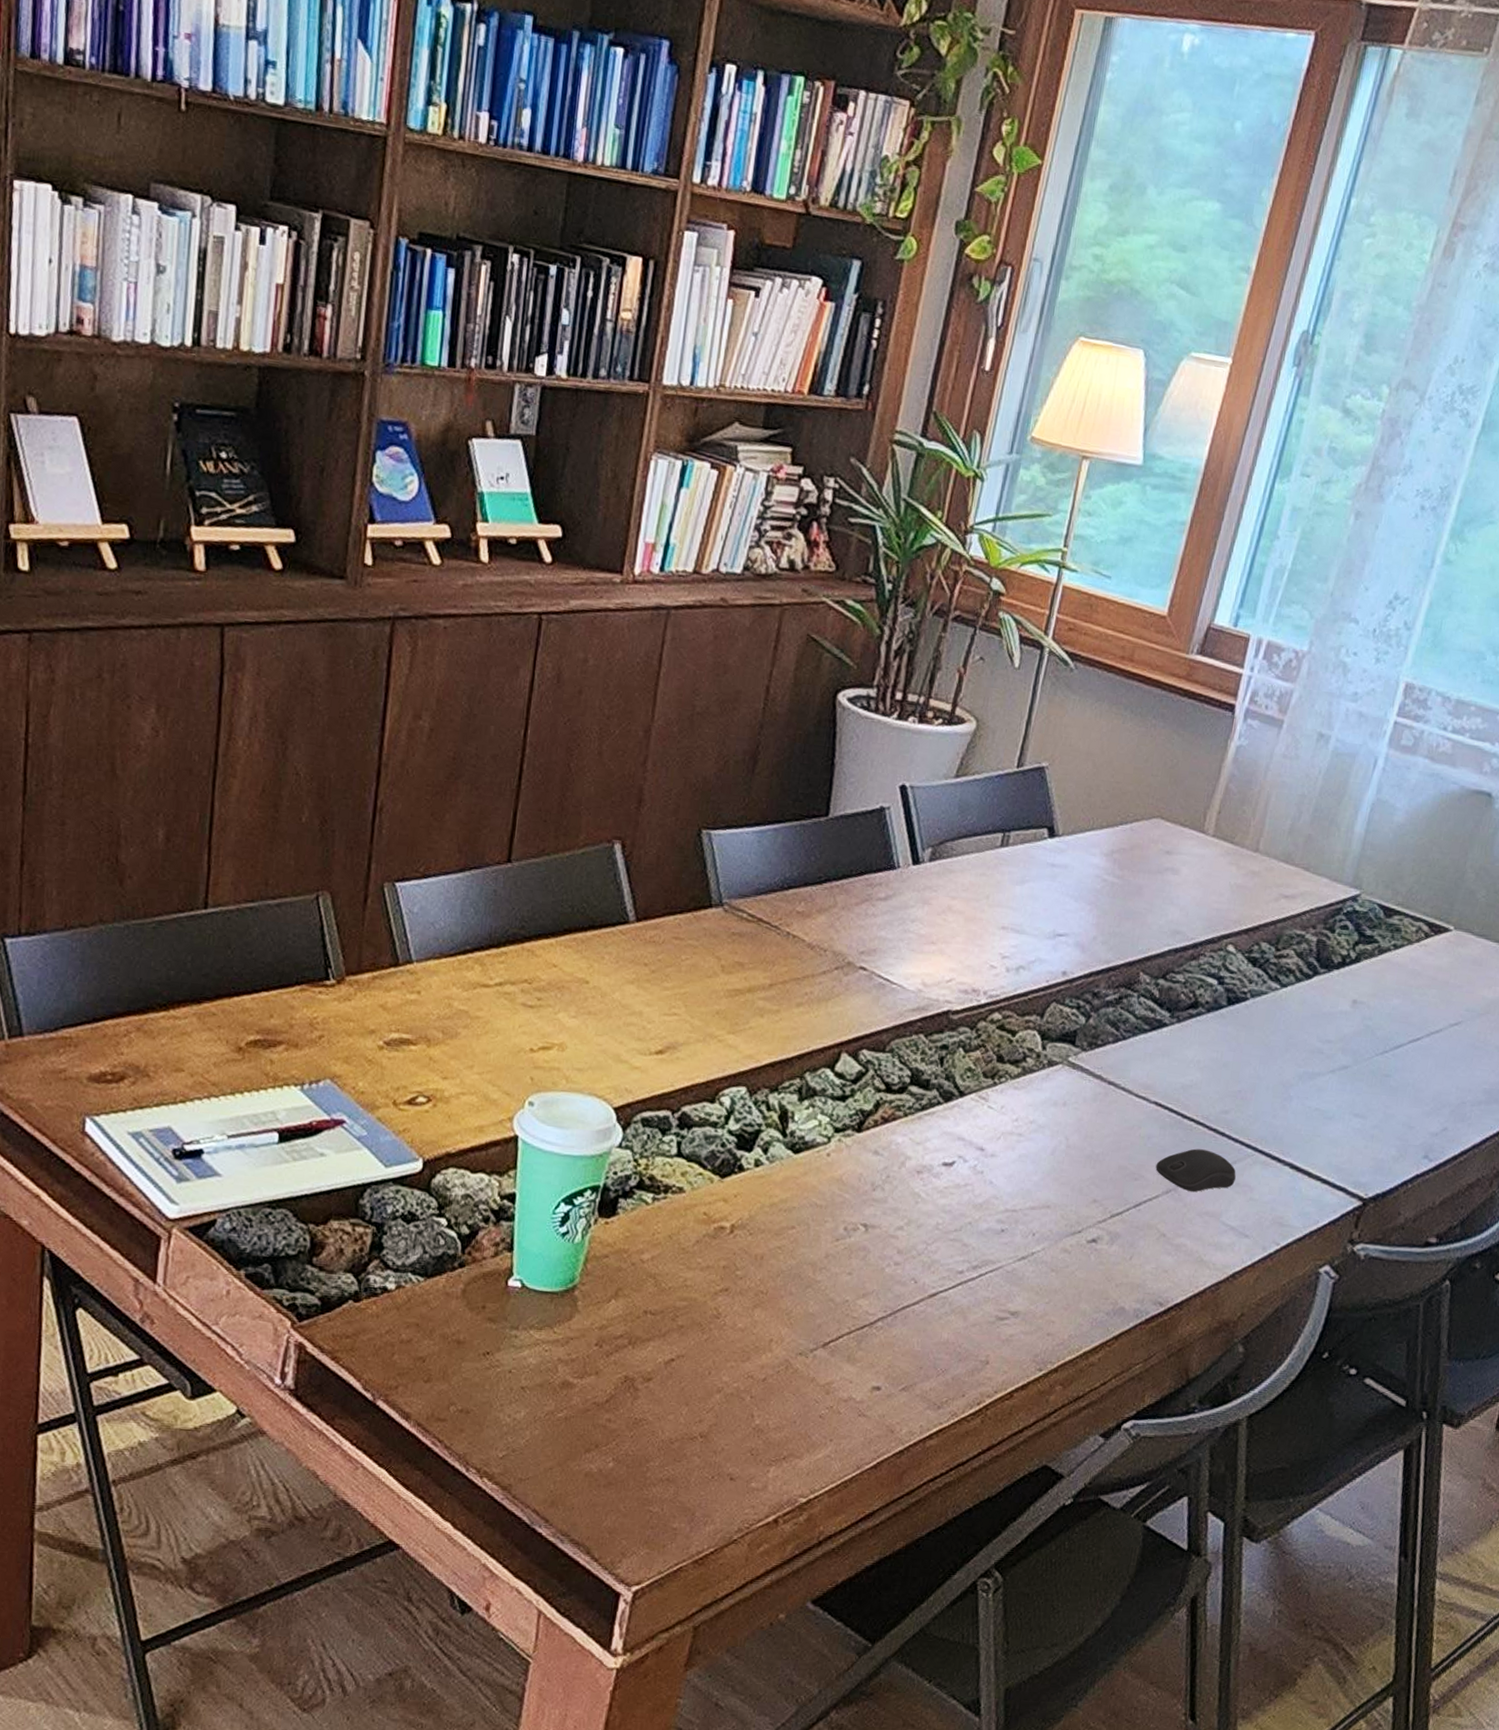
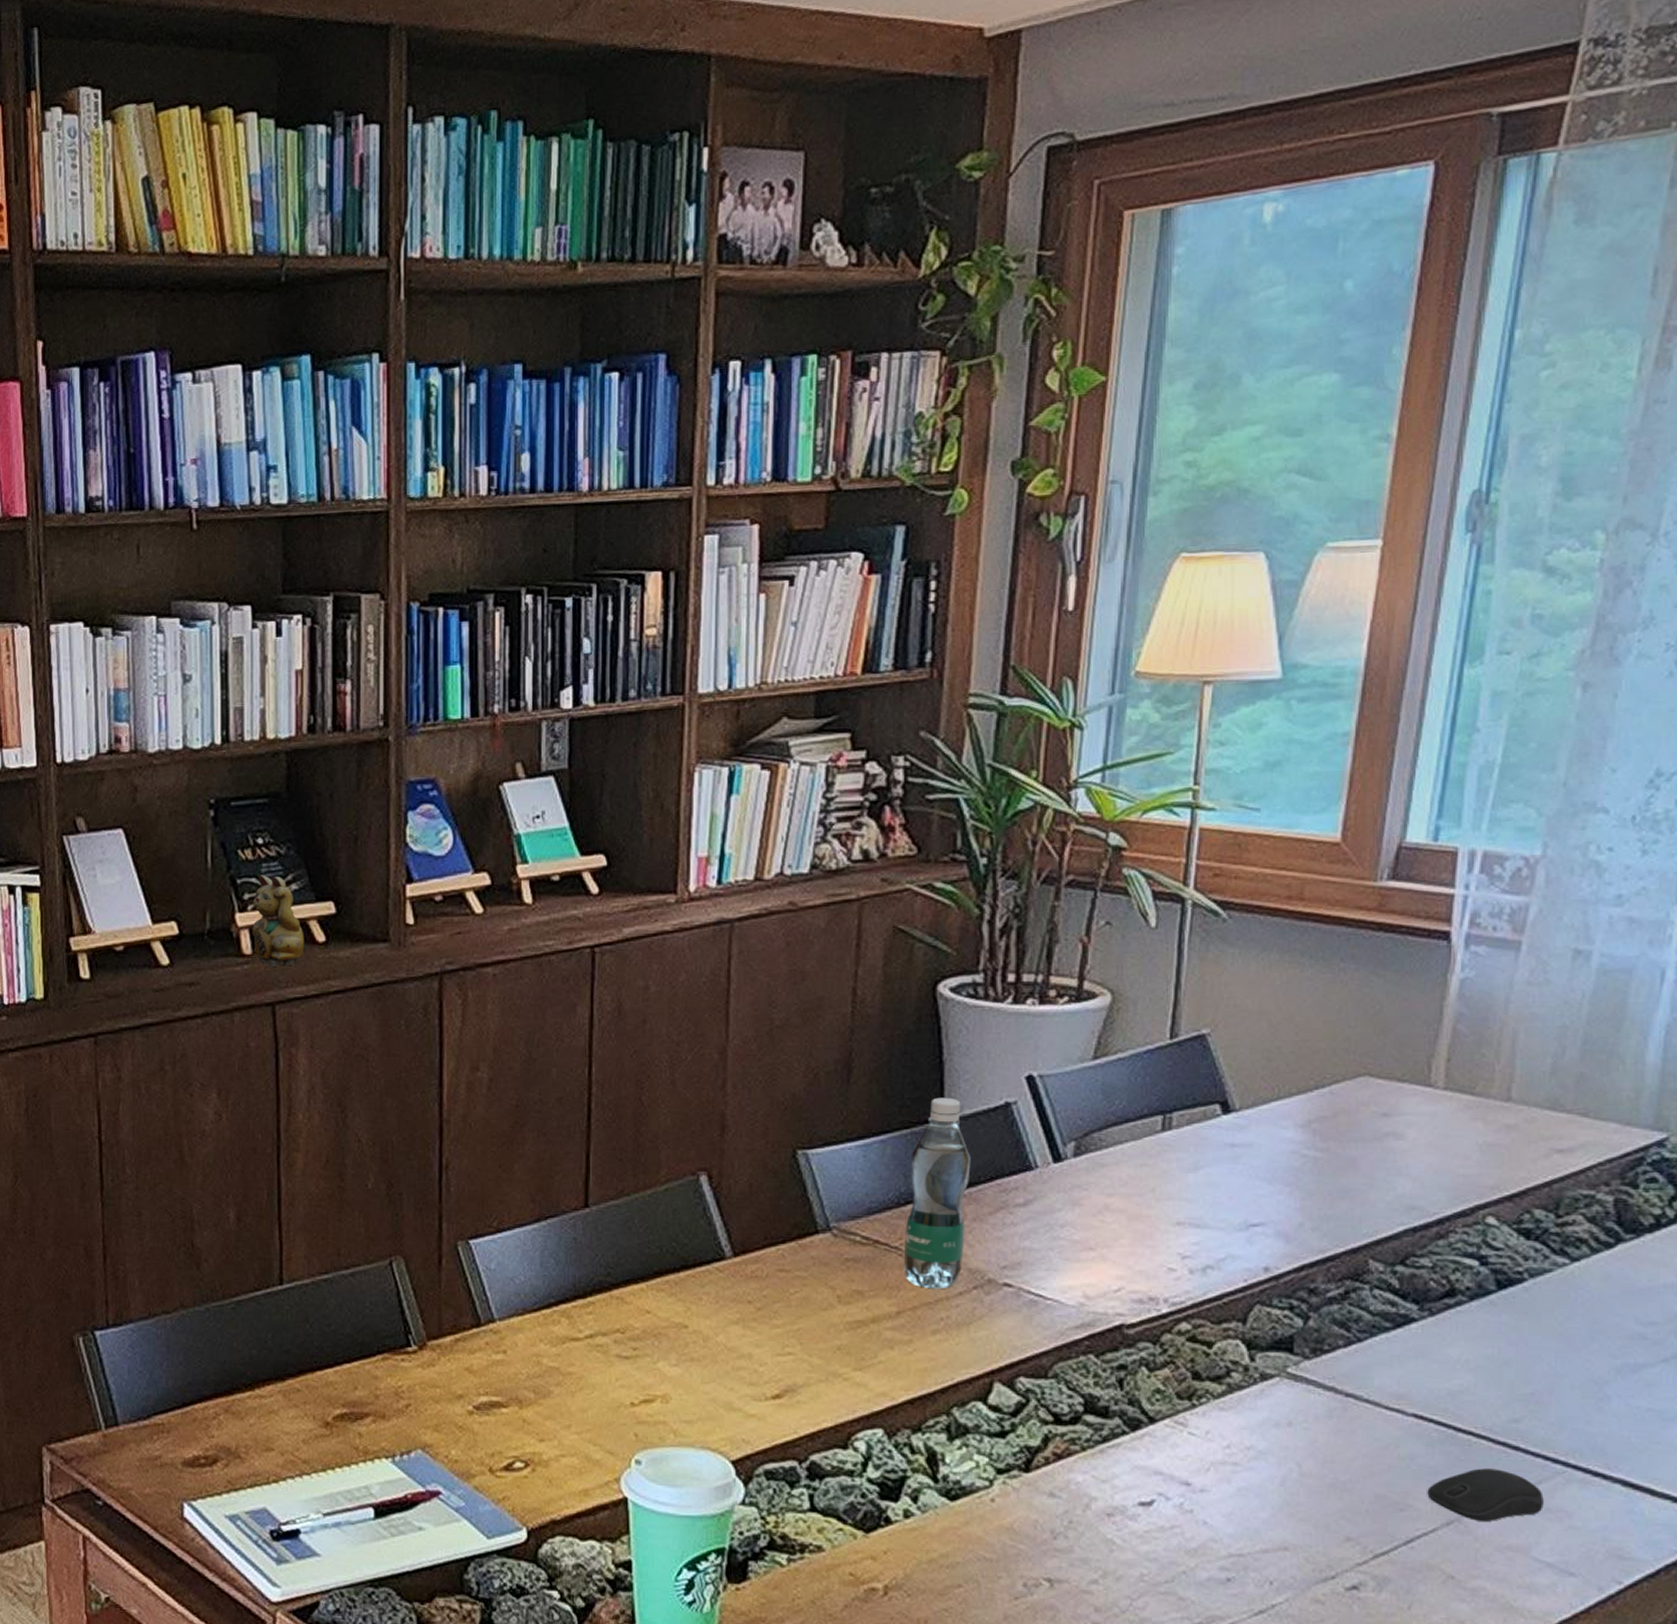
decorative figurine: none [206,490,261,589] -> present [252,875,304,967]
bottle: none [779,795,847,967] -> present [903,1097,971,1289]

